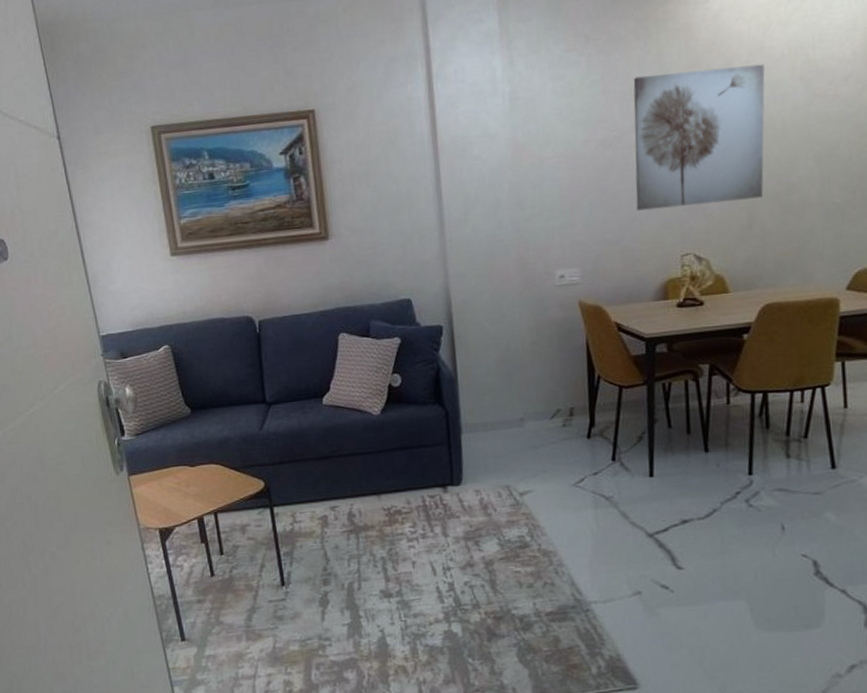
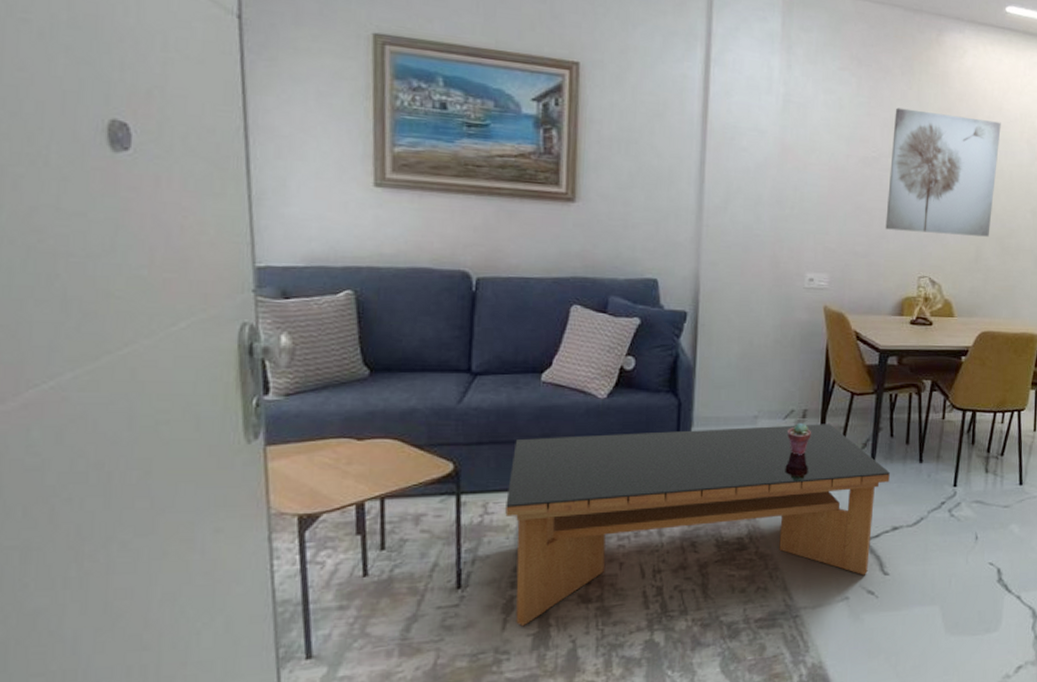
coffee table: none [309,420,673,617] -> present [505,424,890,626]
potted succulent: none [556,421,581,454] -> present [788,422,811,455]

